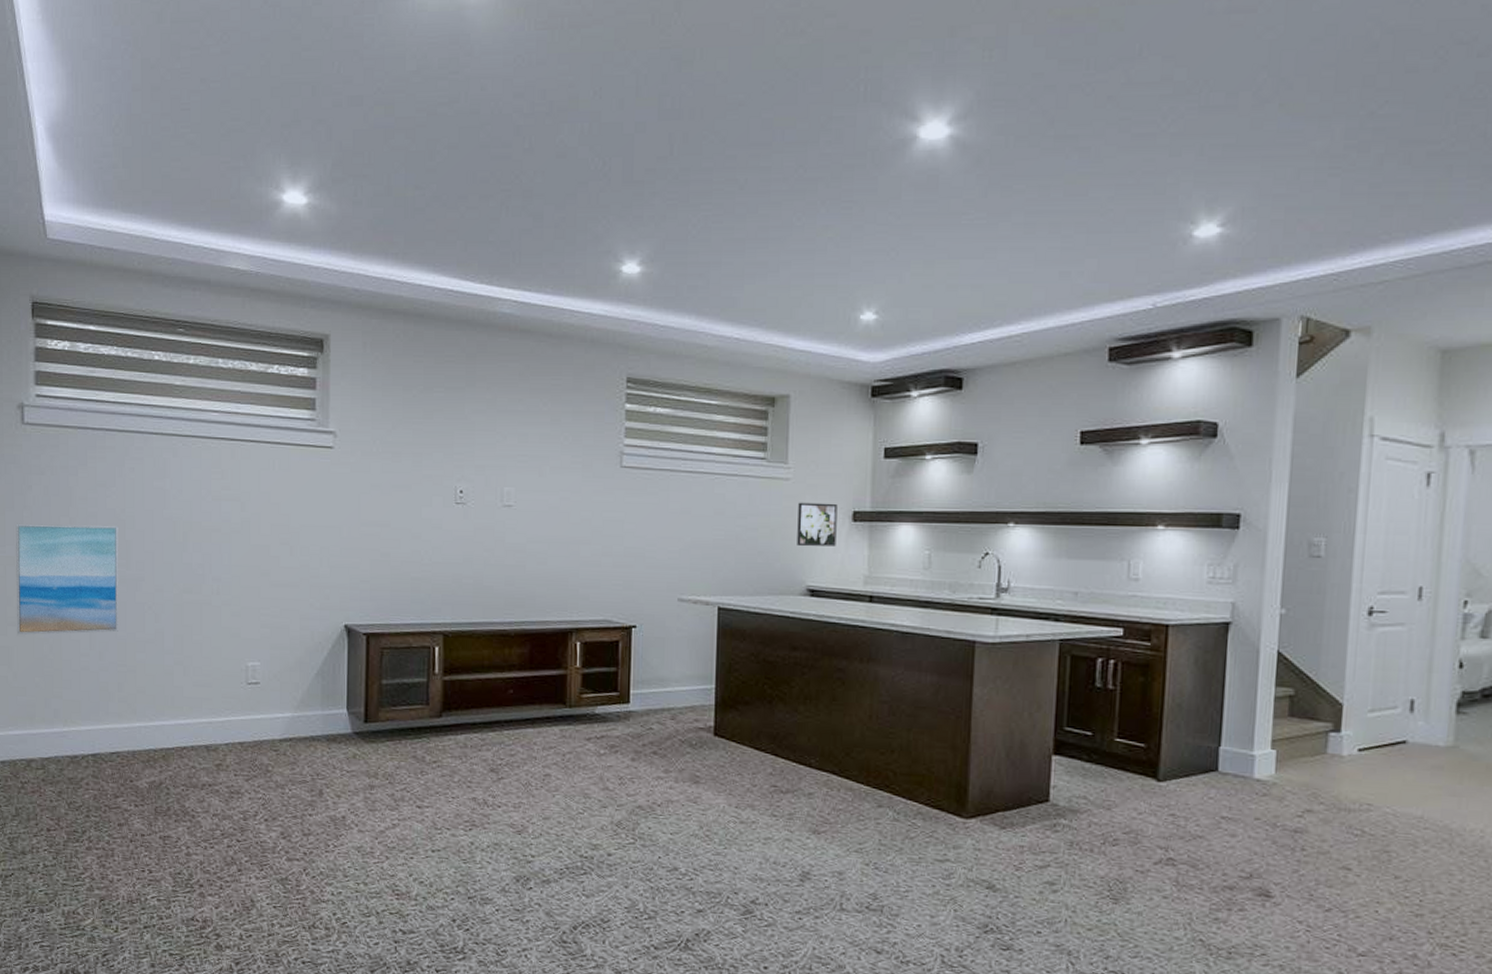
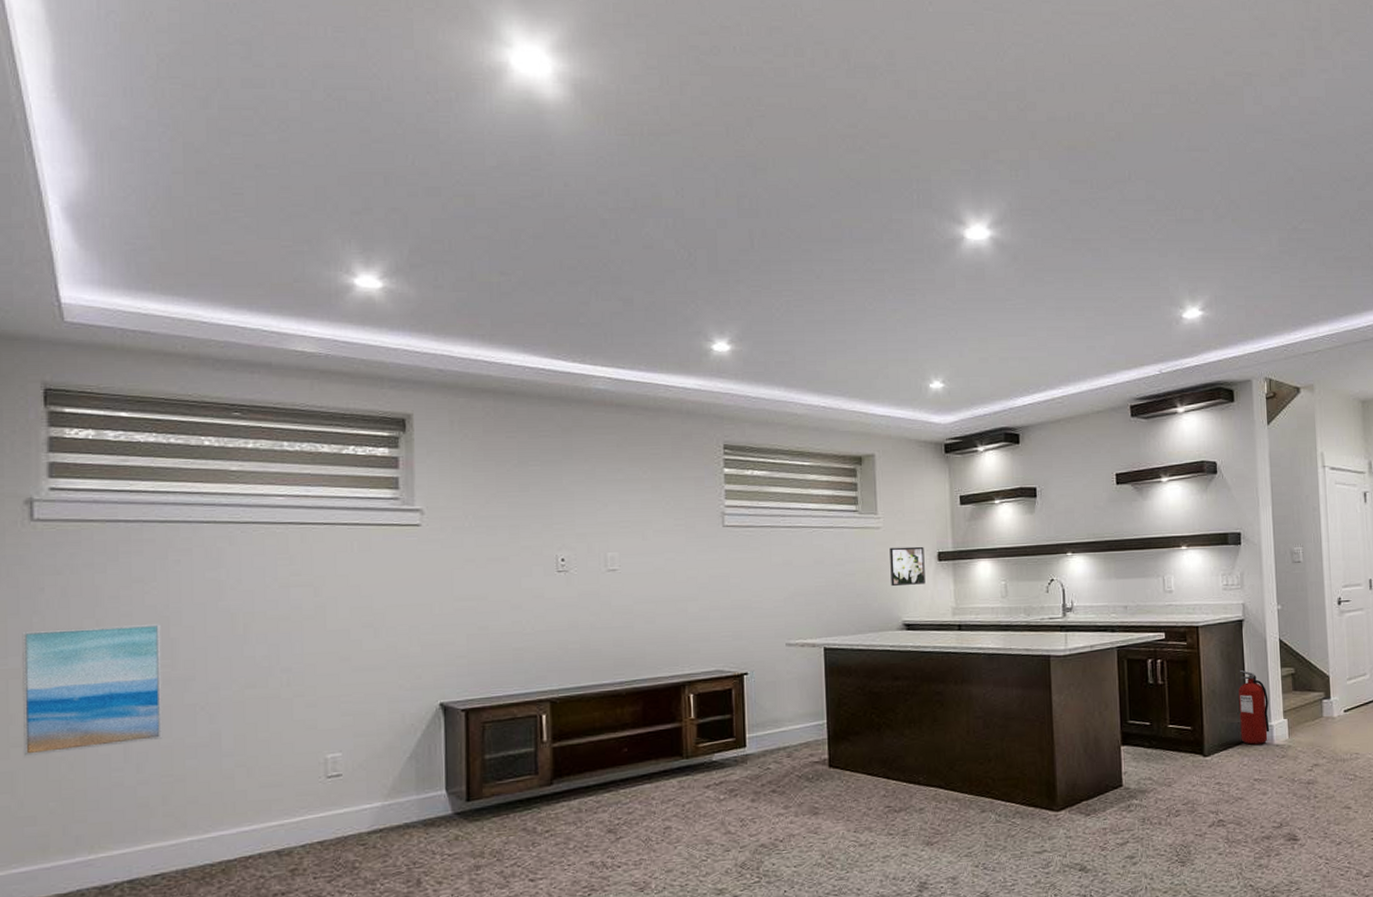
fire extinguisher: none [1209,683,1253,776] -> present [1238,669,1270,745]

